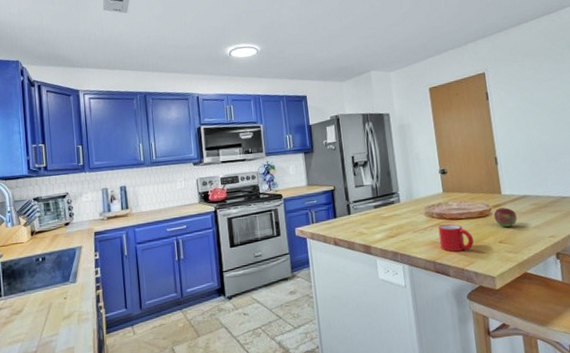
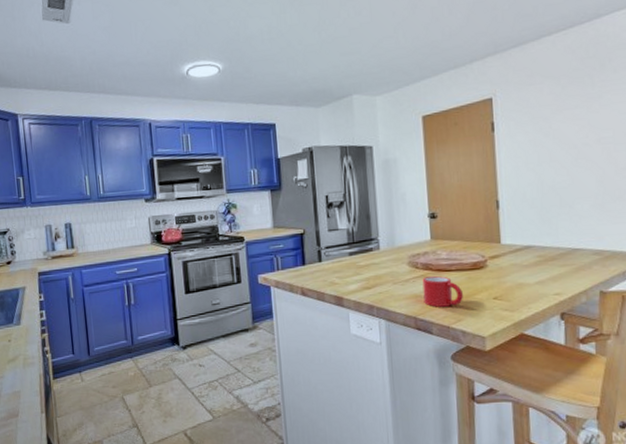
fruit: present [493,207,517,227] -> none [489,259,517,282]

